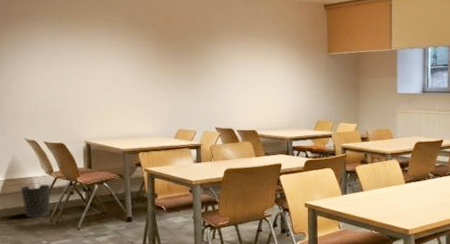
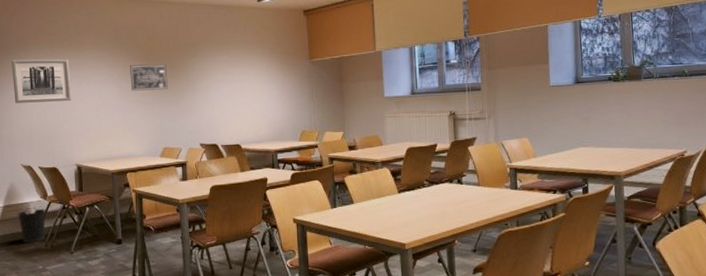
wall art: none [15,30,82,77] -> present [12,59,72,104]
wall art: none [145,45,184,72] -> present [130,64,168,91]

